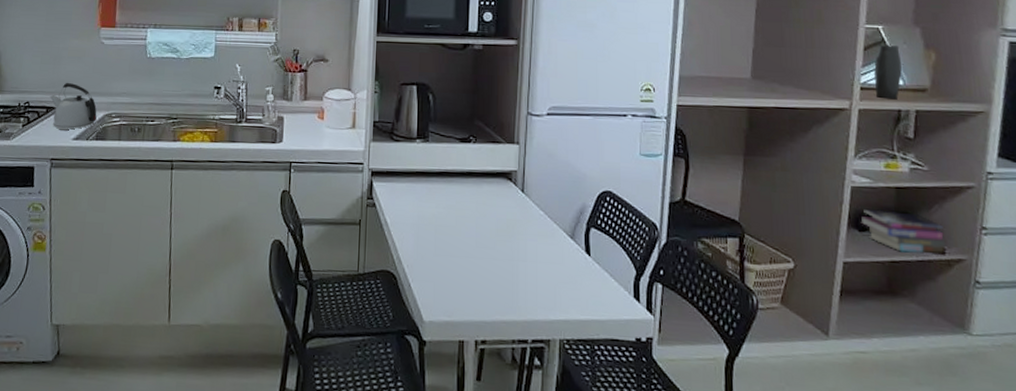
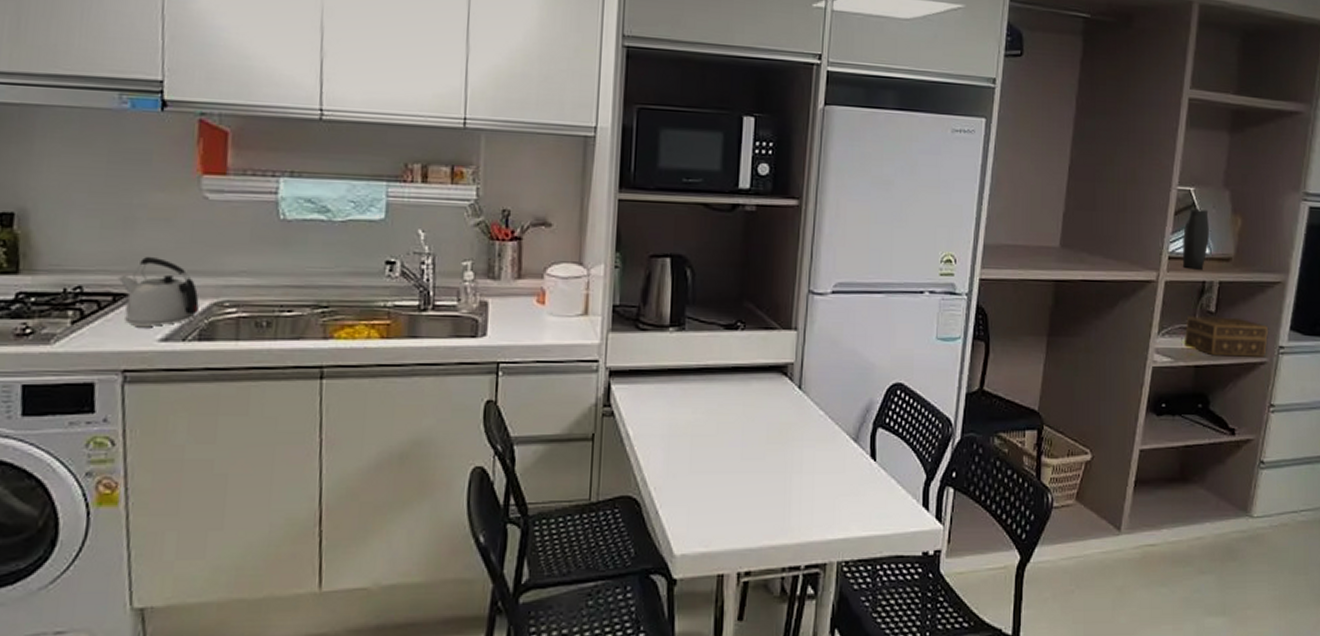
books: present [860,209,946,254] -> none [1159,391,1237,436]
decorative box: none [883,141,973,182] -> present [1185,316,1268,357]

